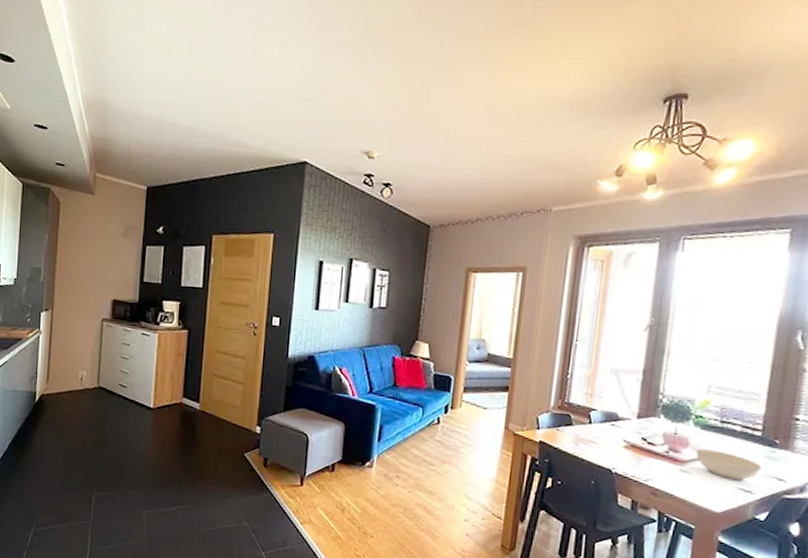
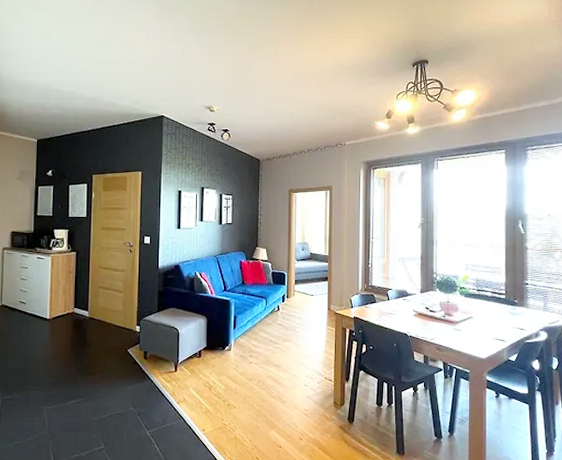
bowl: present [696,449,762,481] -> none [464,312,509,333]

